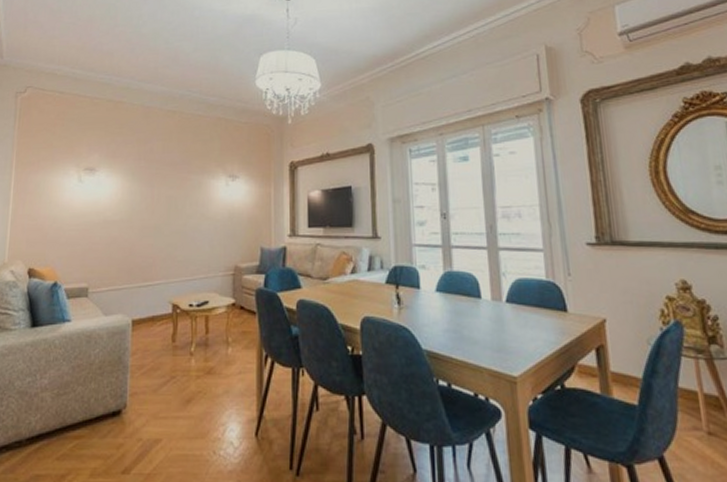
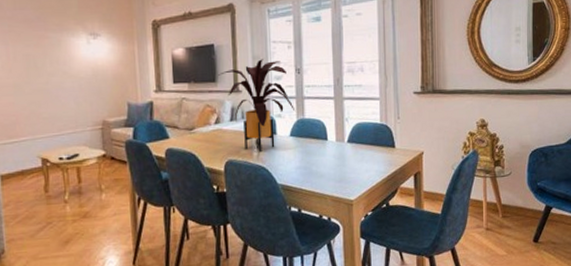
house plant: none [356,202,442,308] -> present [218,59,296,152]

